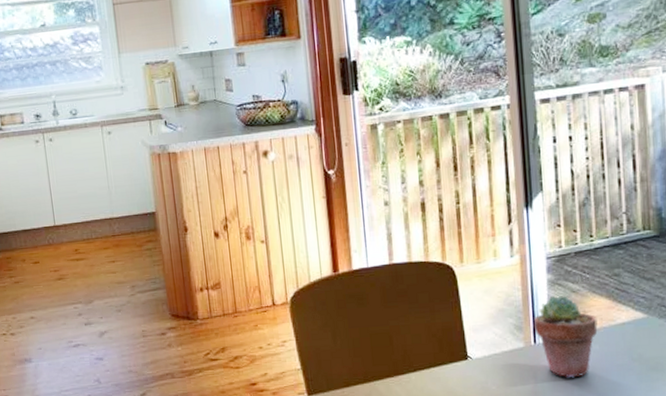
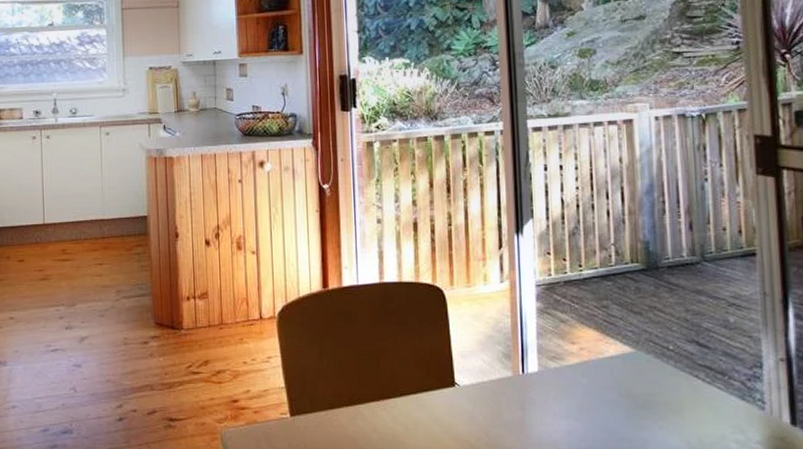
potted succulent: present [533,296,598,378] -> none [522,325,586,412]

